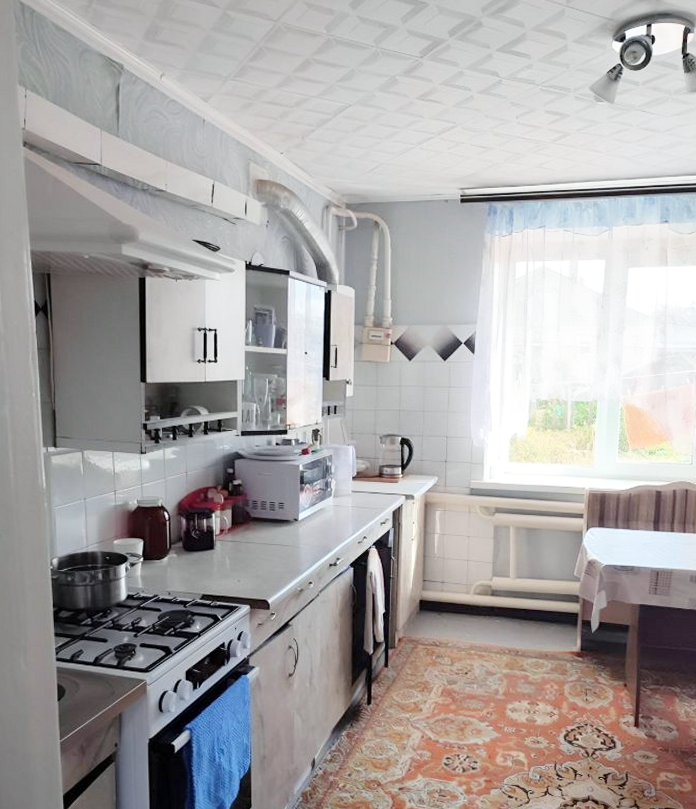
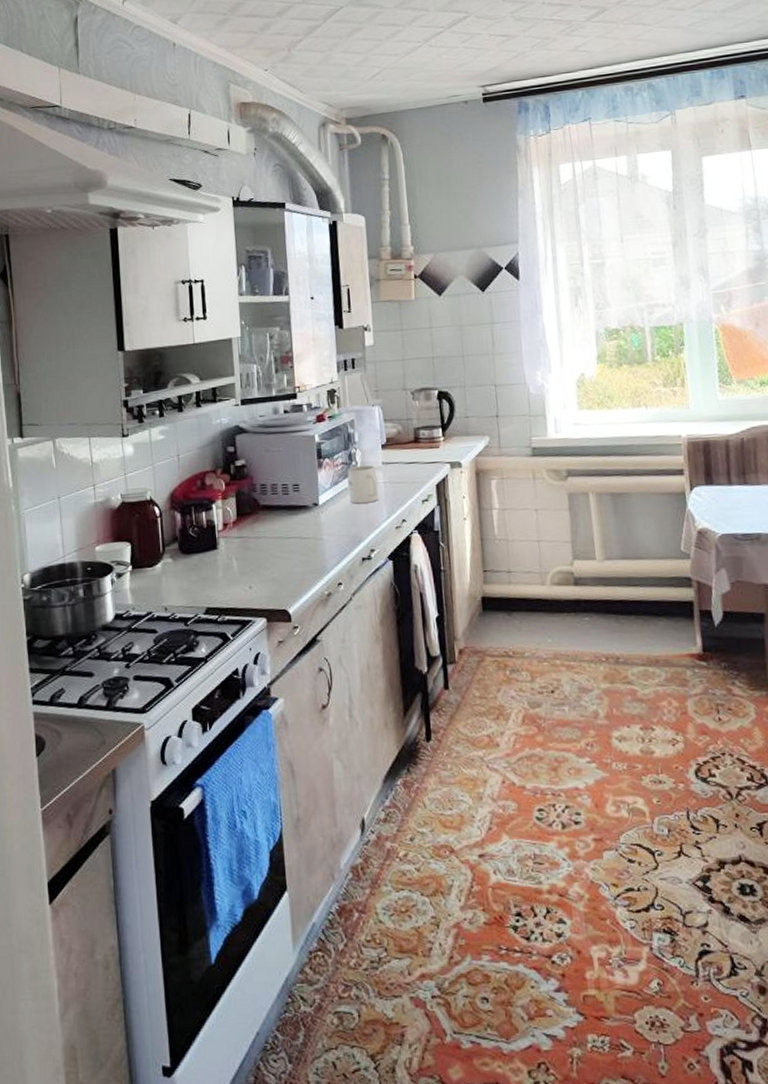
mug: none [323,491,347,522] -> present [347,465,379,504]

